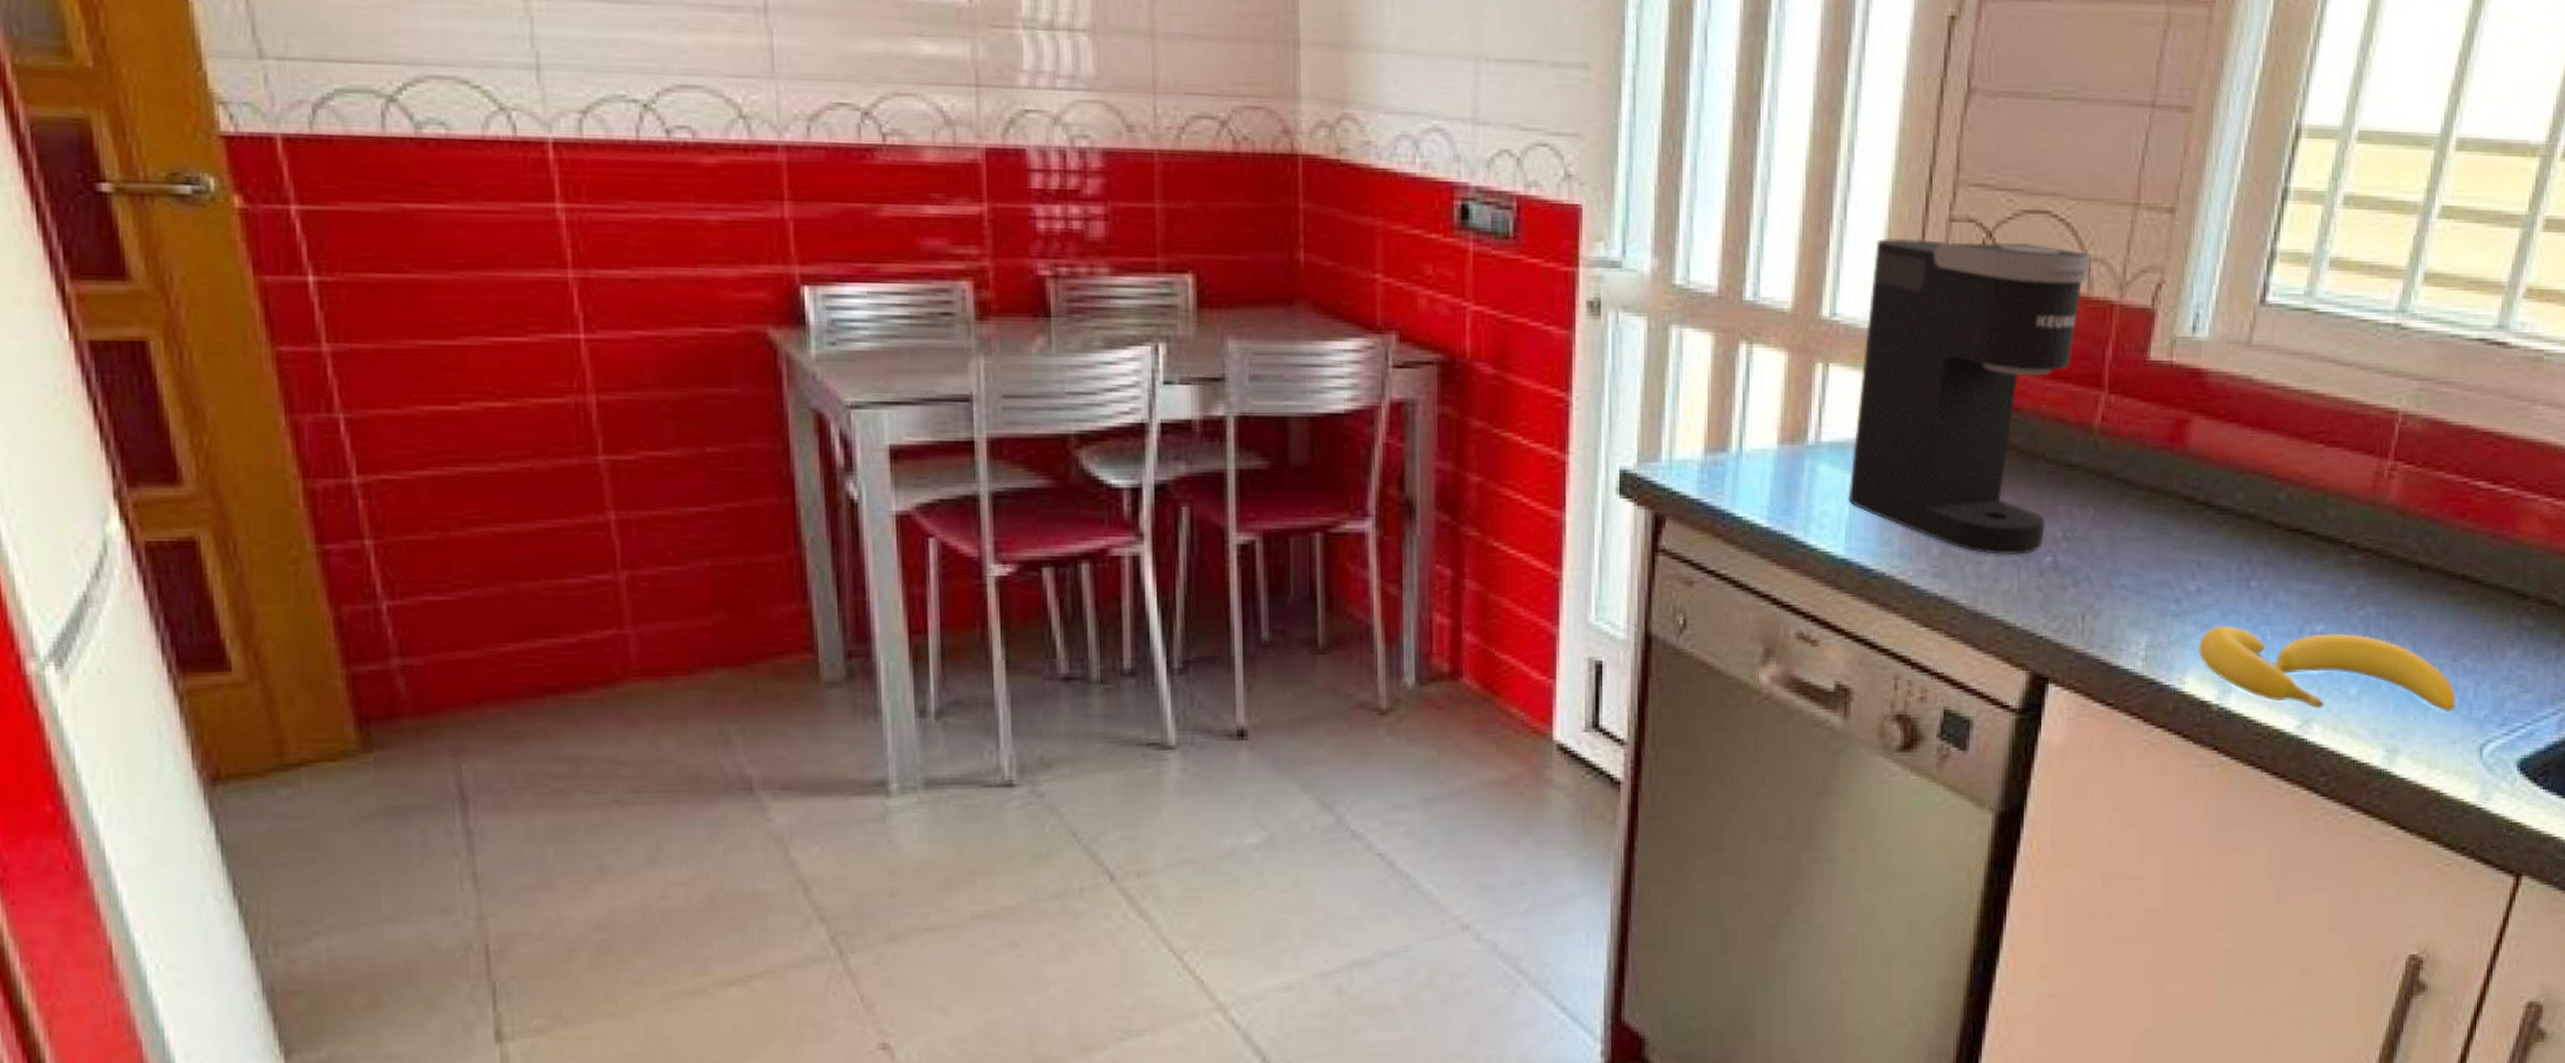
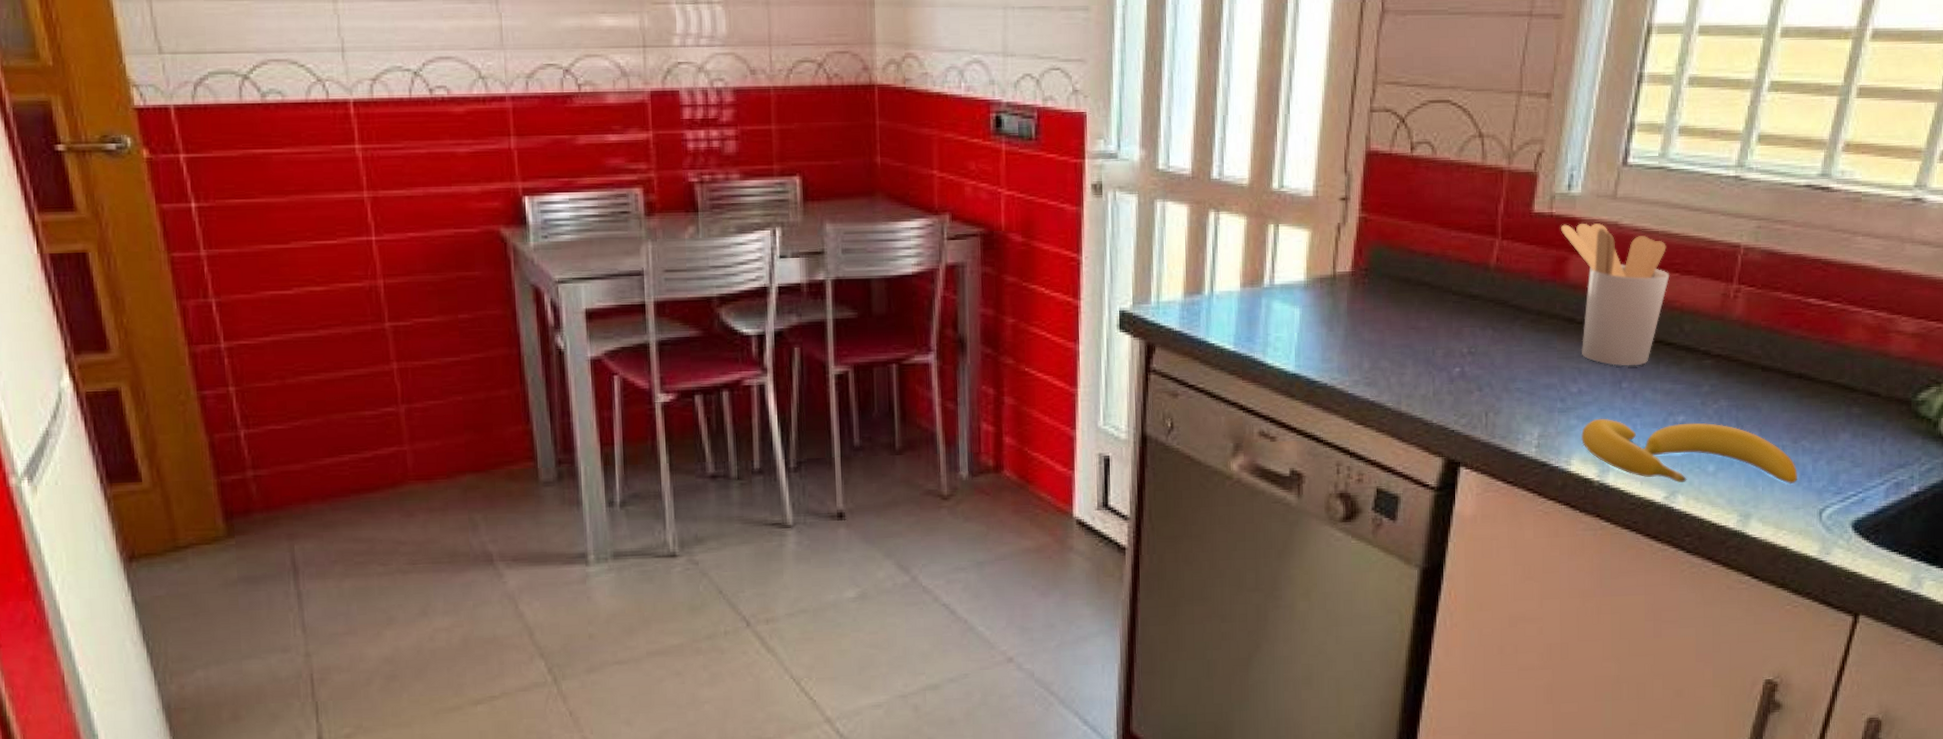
coffee maker: present [1848,237,2091,555] -> none [1296,125,1484,368]
utensil holder: none [2181,376,2313,560] -> present [1560,223,1670,366]

